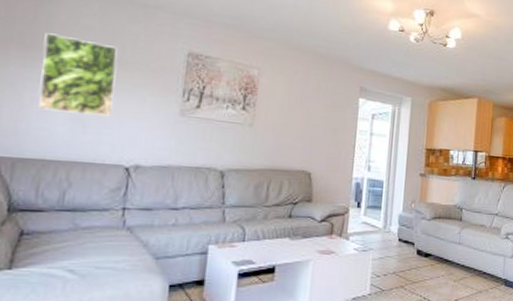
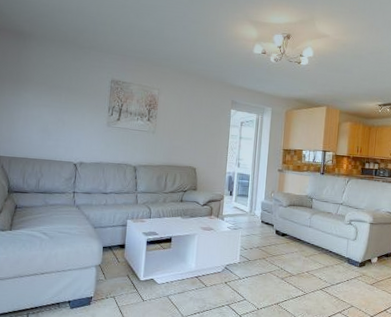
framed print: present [39,32,118,117] -> none [23,71,67,128]

